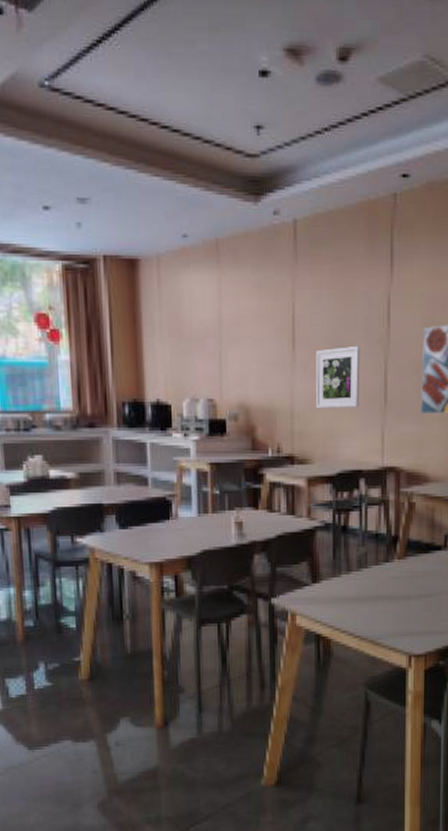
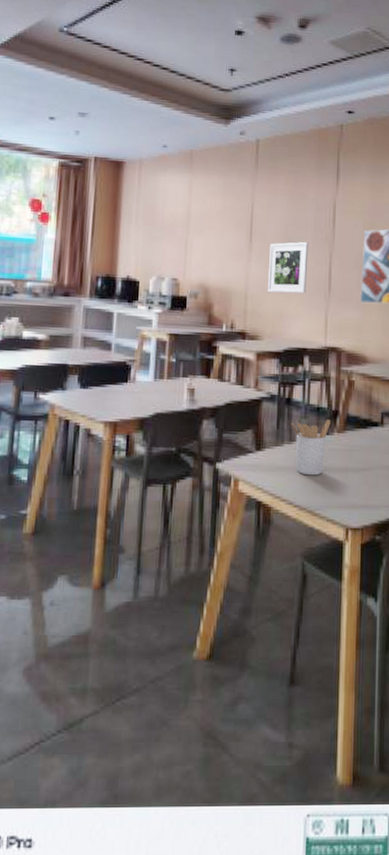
utensil holder: none [348,546,391,605] -> present [291,419,331,476]

